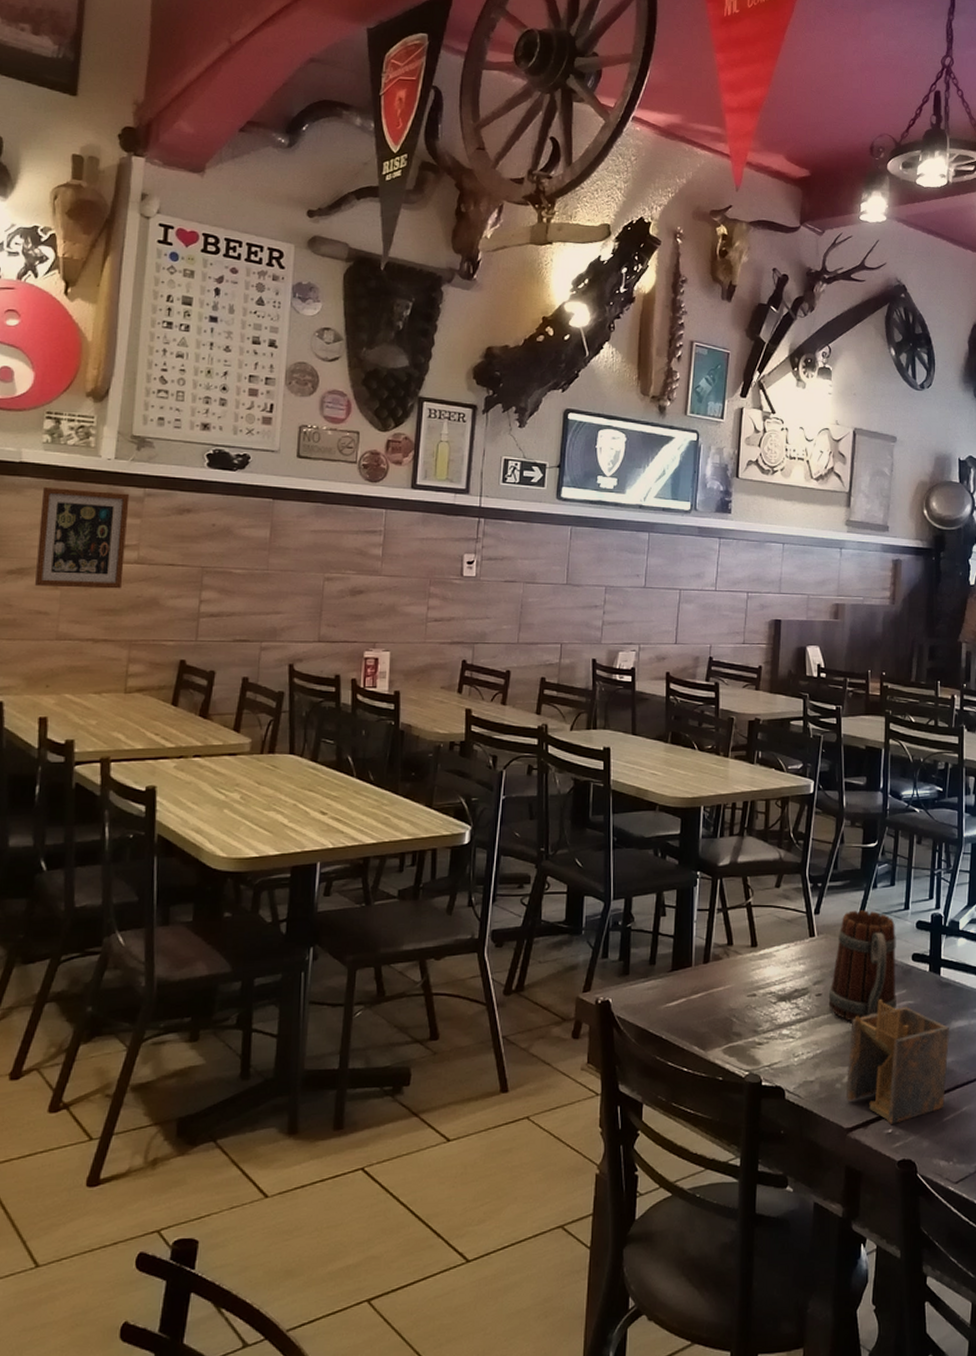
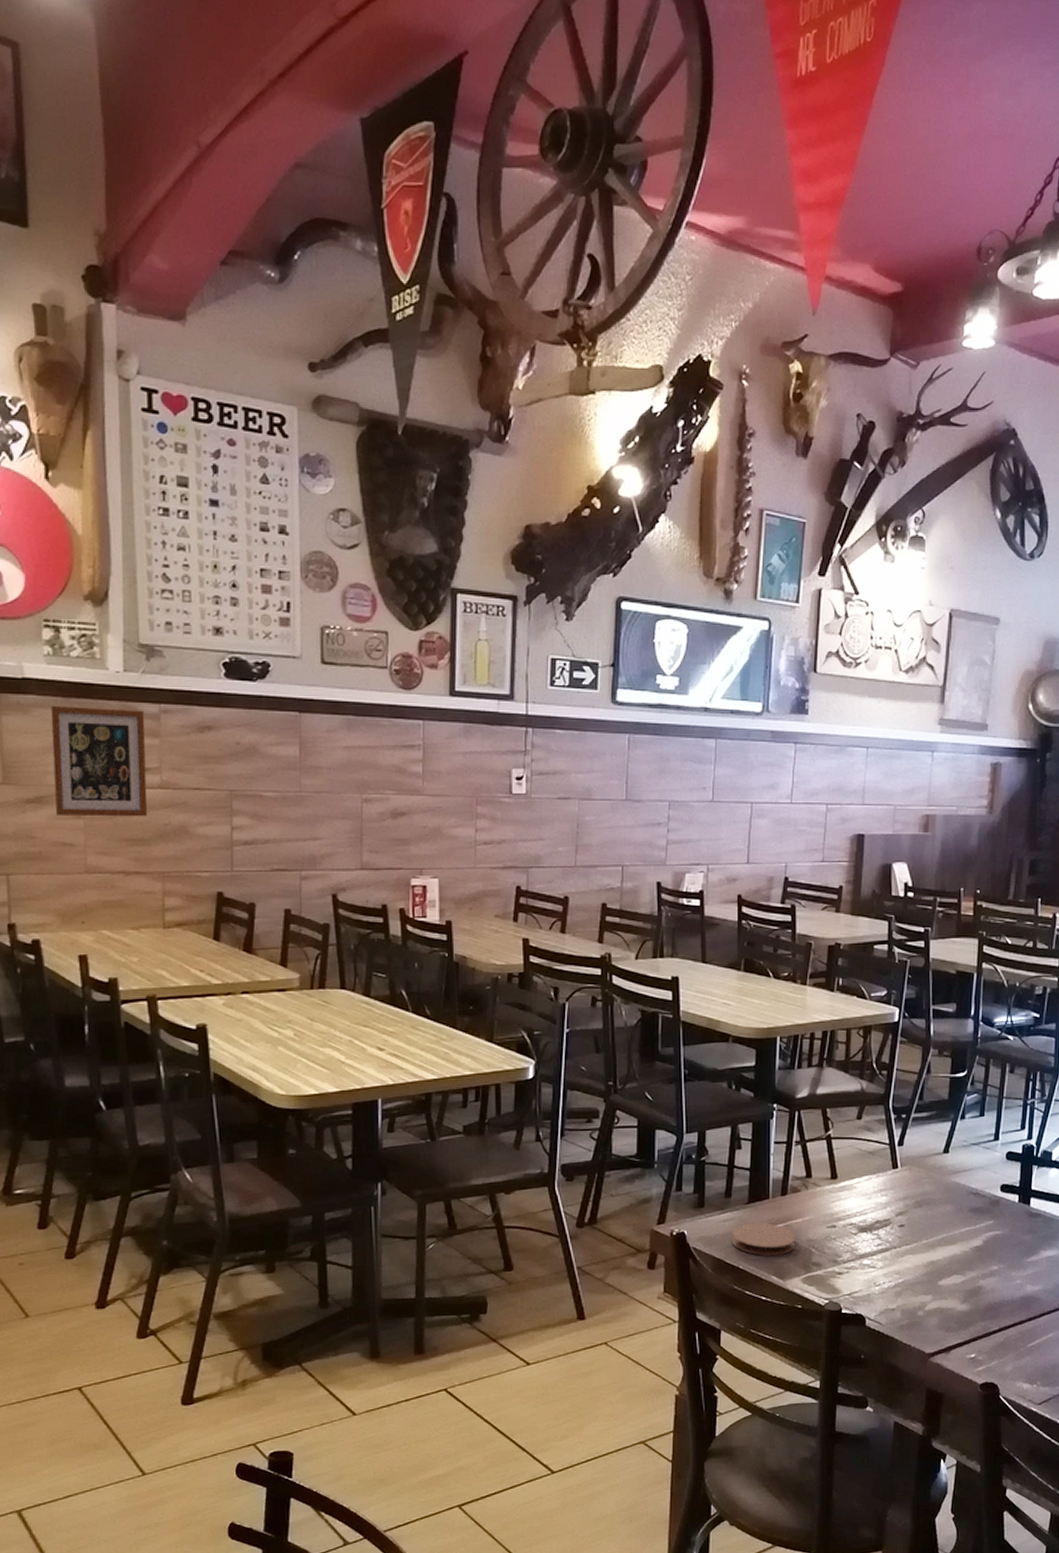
coaster: none [655,991,717,1025] -> present [731,1223,796,1256]
beer mug: present [828,910,896,1022] -> none [911,1141,984,1252]
napkin holder: present [845,1000,950,1124] -> none [928,1230,1039,1349]

